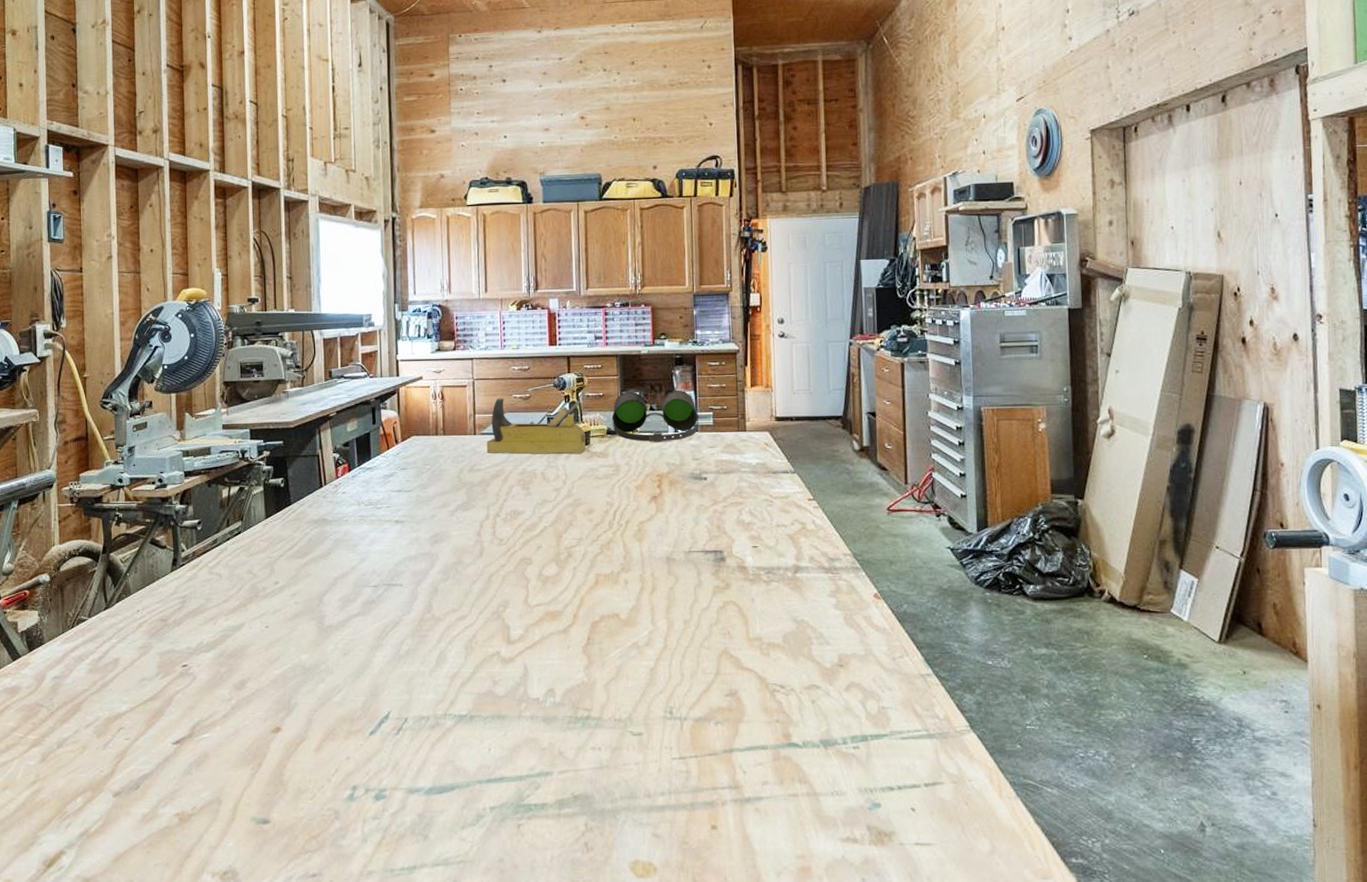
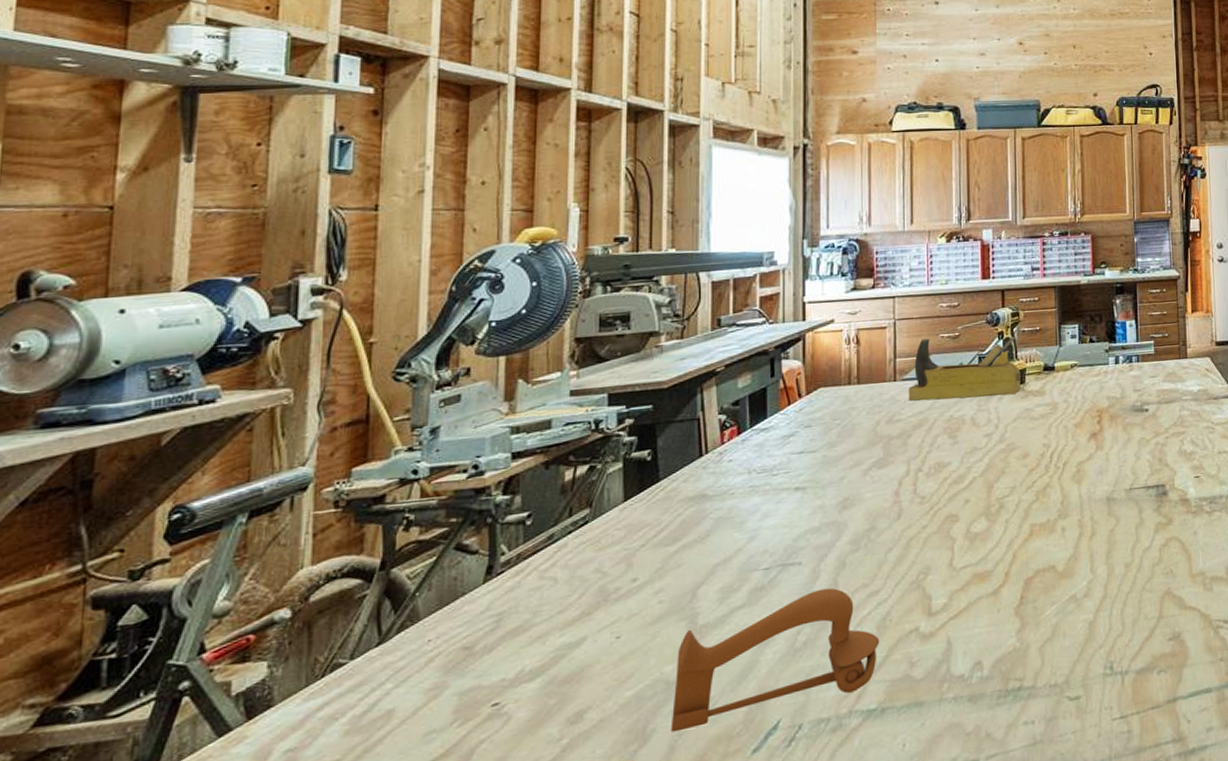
clamp: none [308,608,468,708] -> present [670,588,880,733]
goggles: present [611,390,699,443] -> none [1049,319,1140,376]

